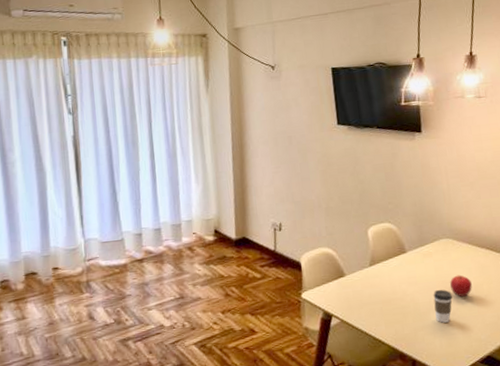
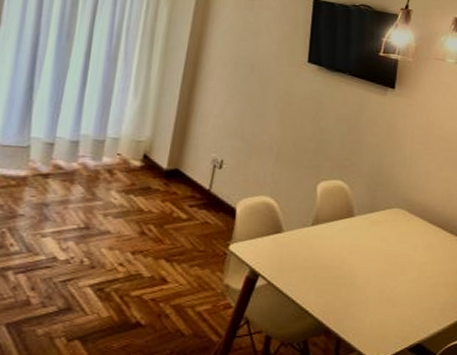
coffee cup: present [433,289,453,323] -> none [371,263,393,301]
fruit: present [450,275,472,297] -> none [393,250,416,276]

